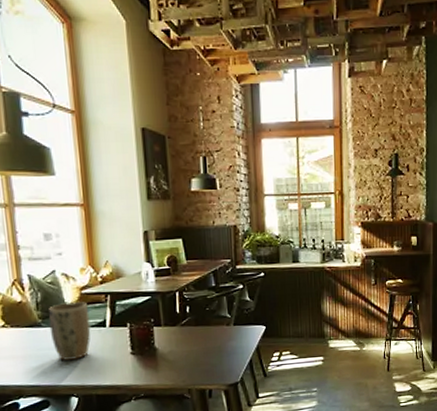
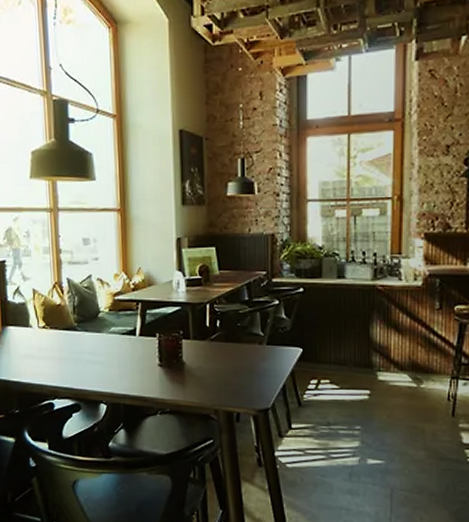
plant pot: present [48,302,91,360] -> none [83,308,122,366]

